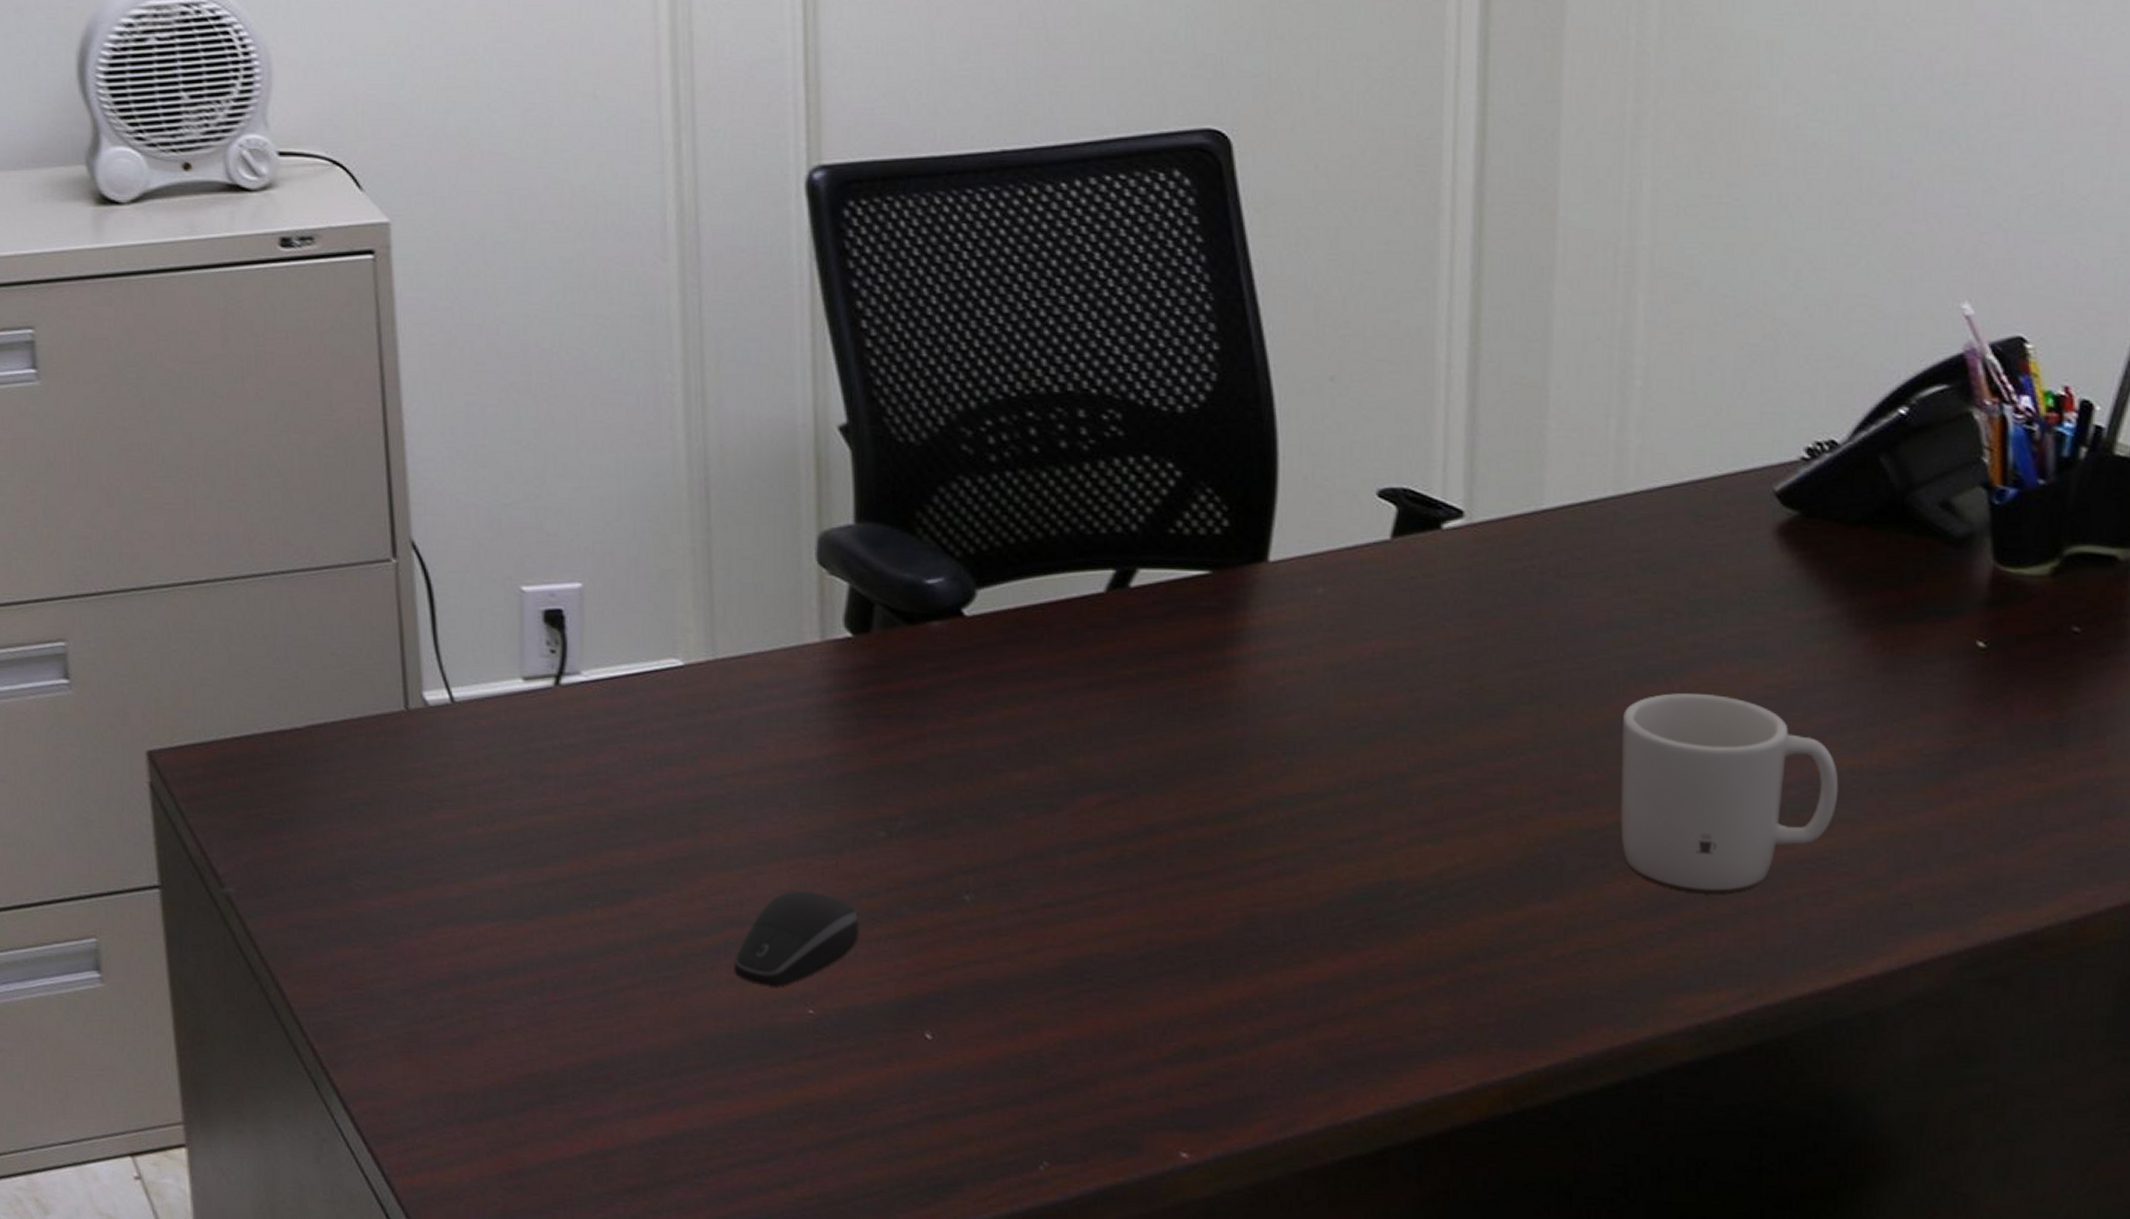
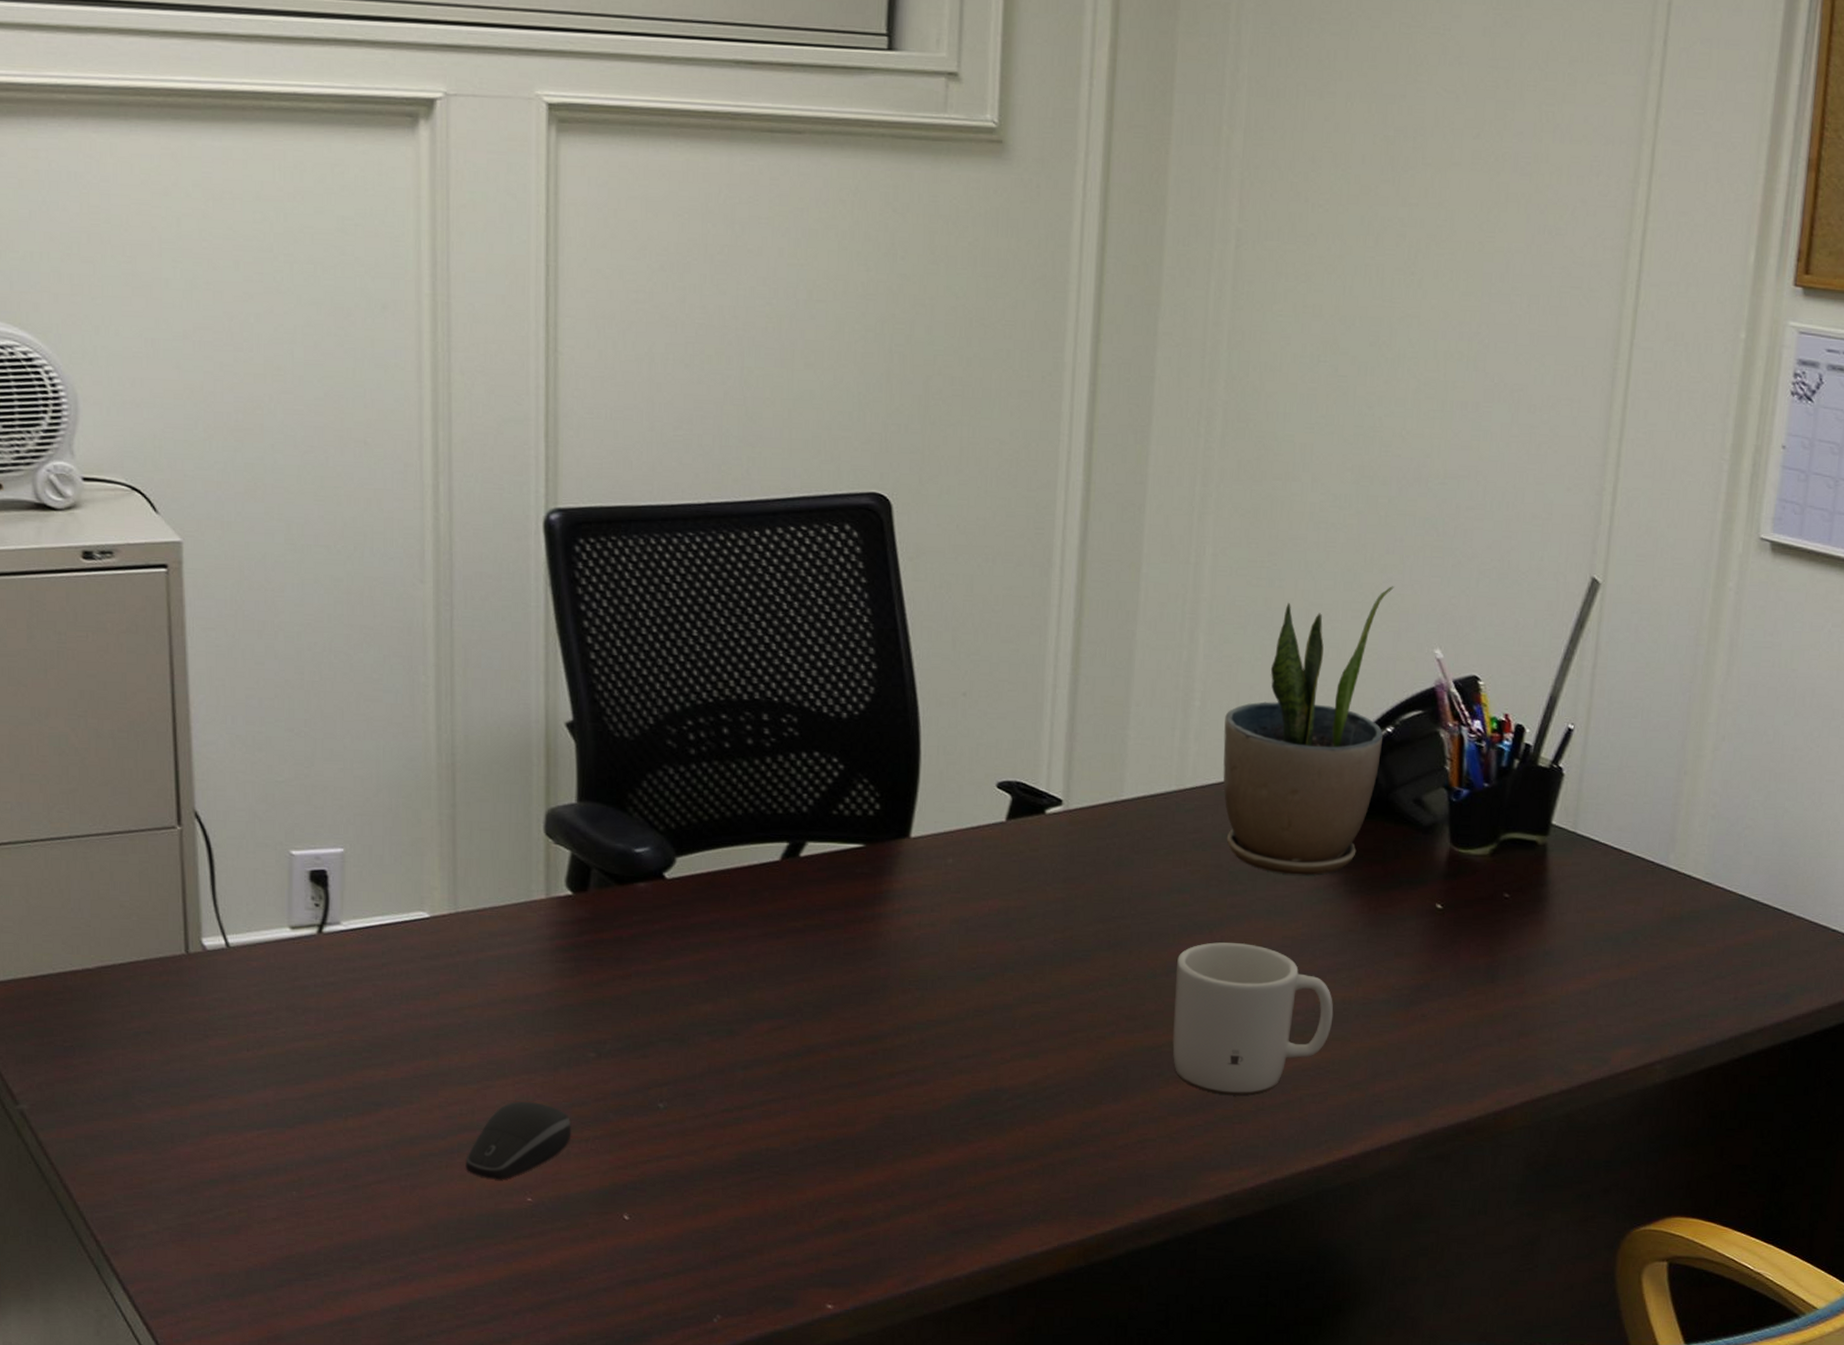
potted plant: none [1675,222,1902,605] -> present [1223,586,1394,875]

